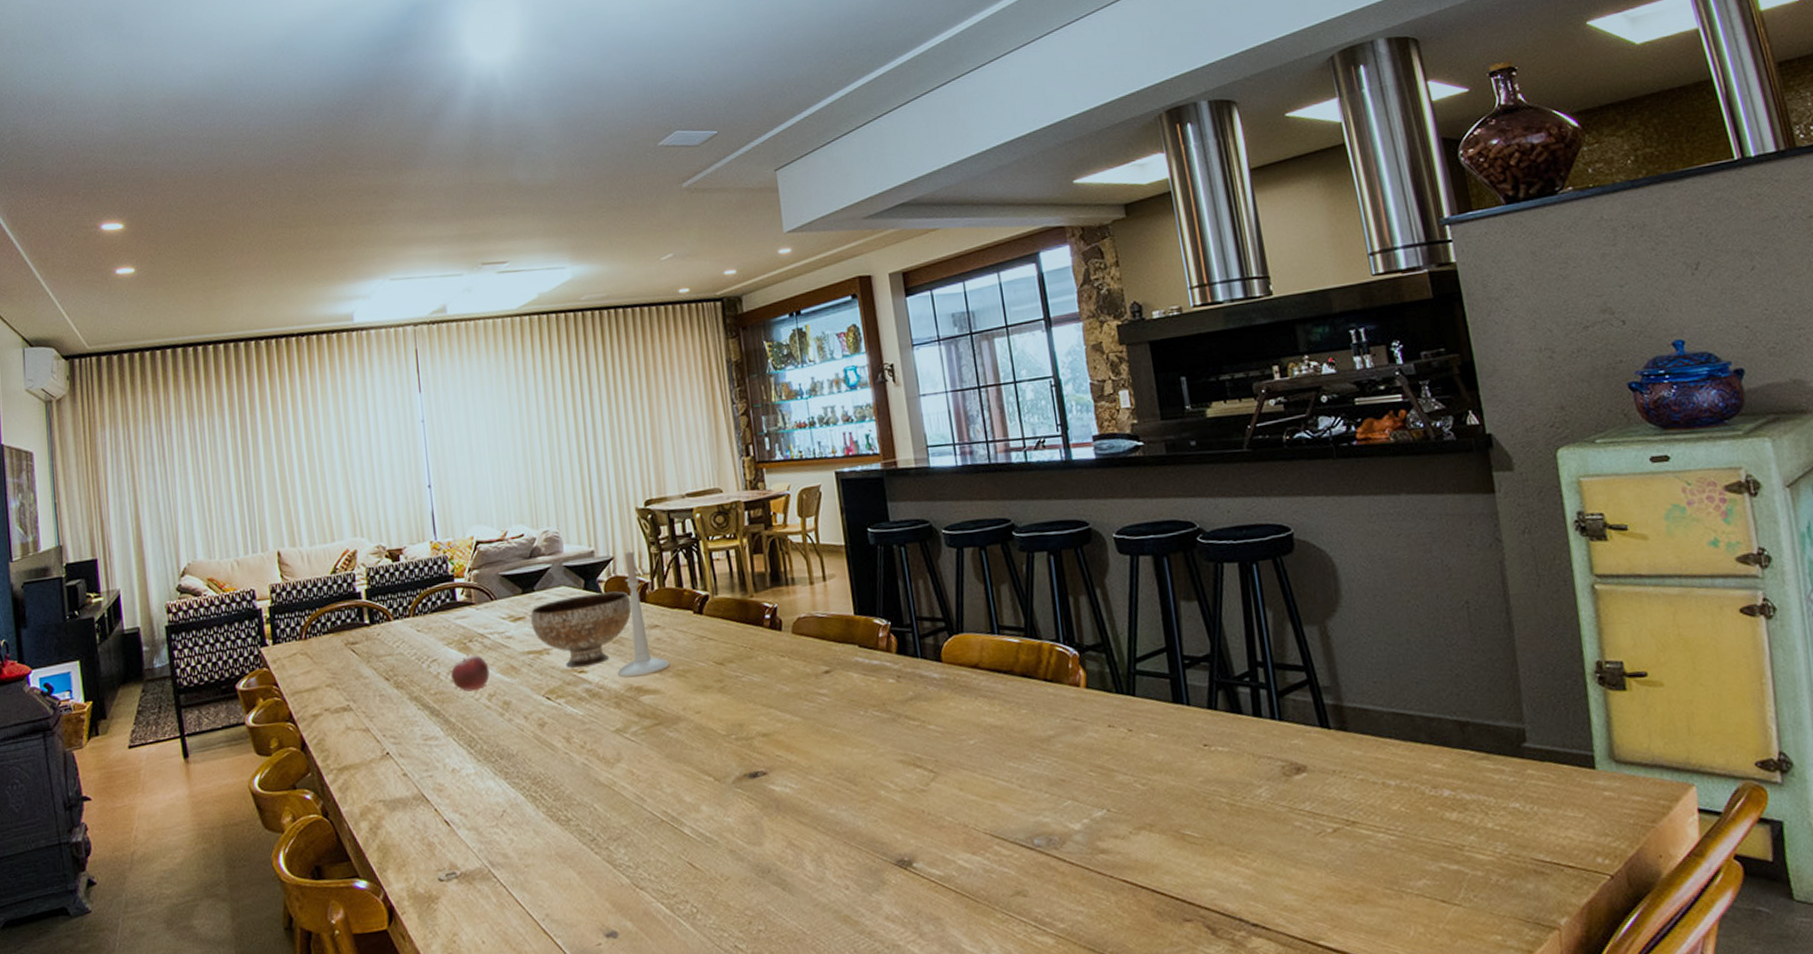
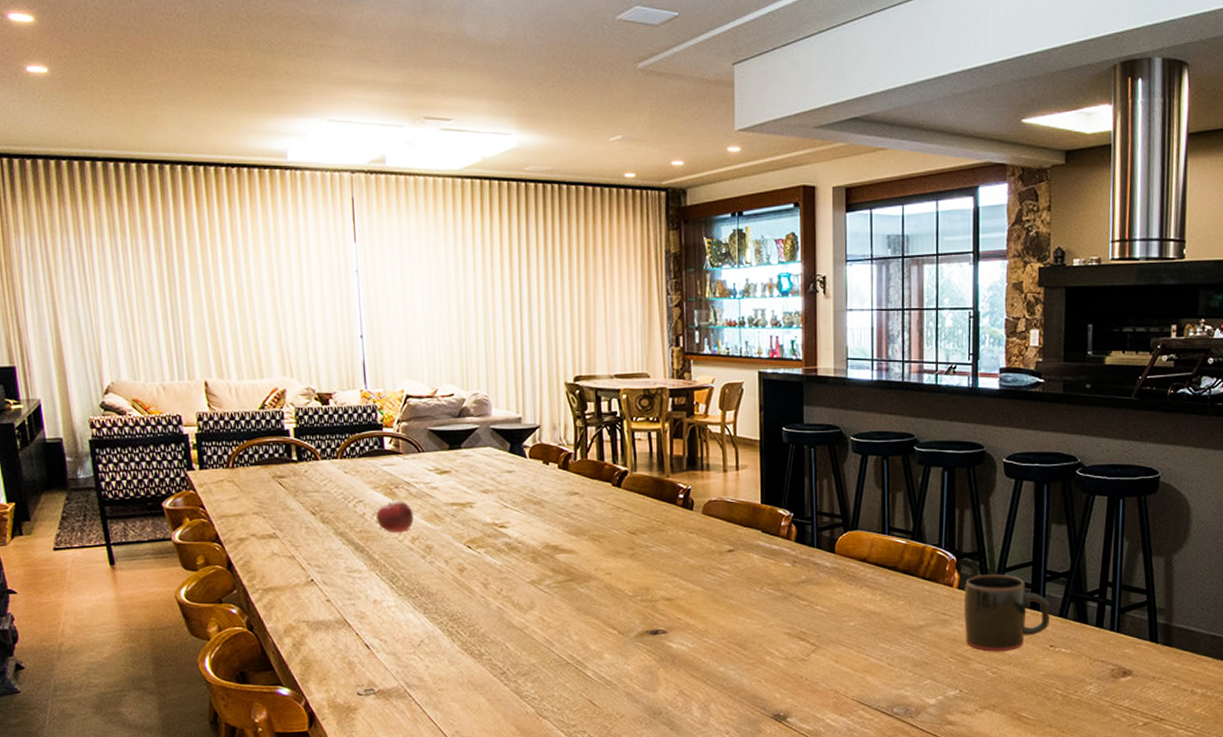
bowl: present [531,591,632,669] -> none [457,457,554,523]
candlestick: present [617,551,671,679] -> none [536,422,587,538]
mug: none [1092,665,1198,759] -> present [963,575,1051,651]

